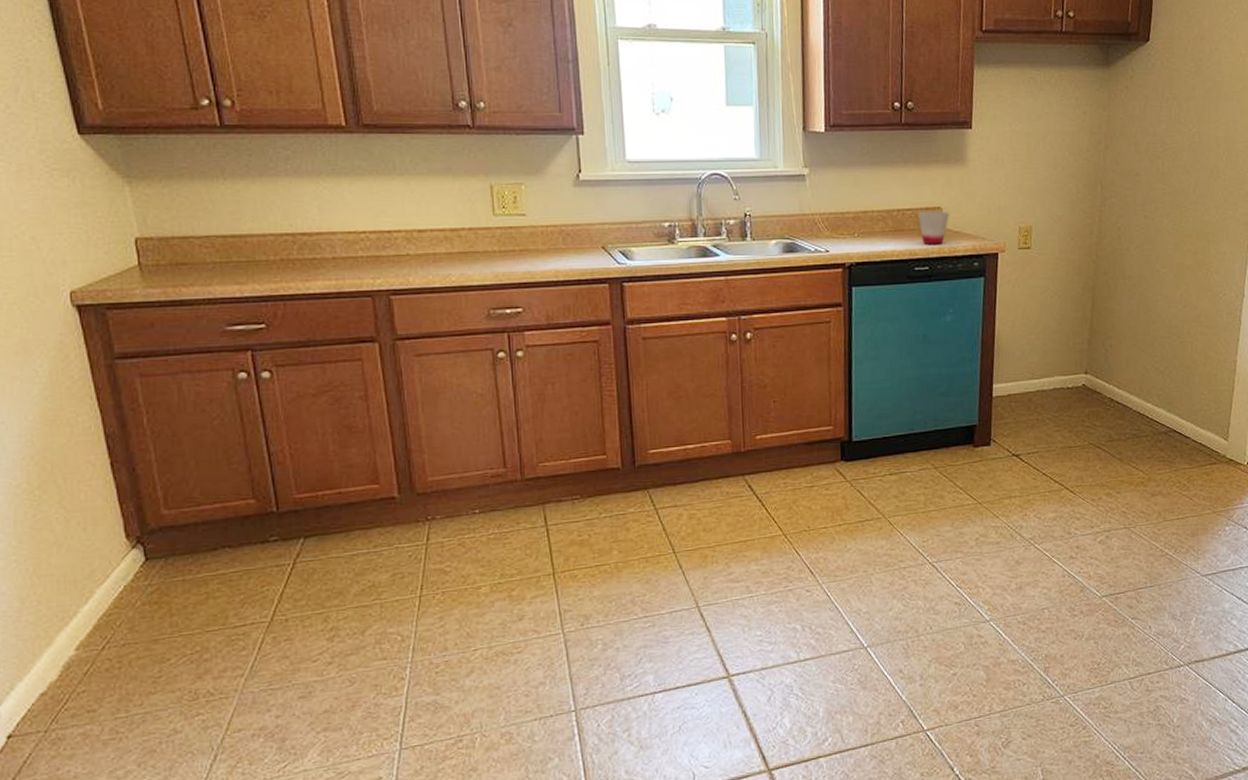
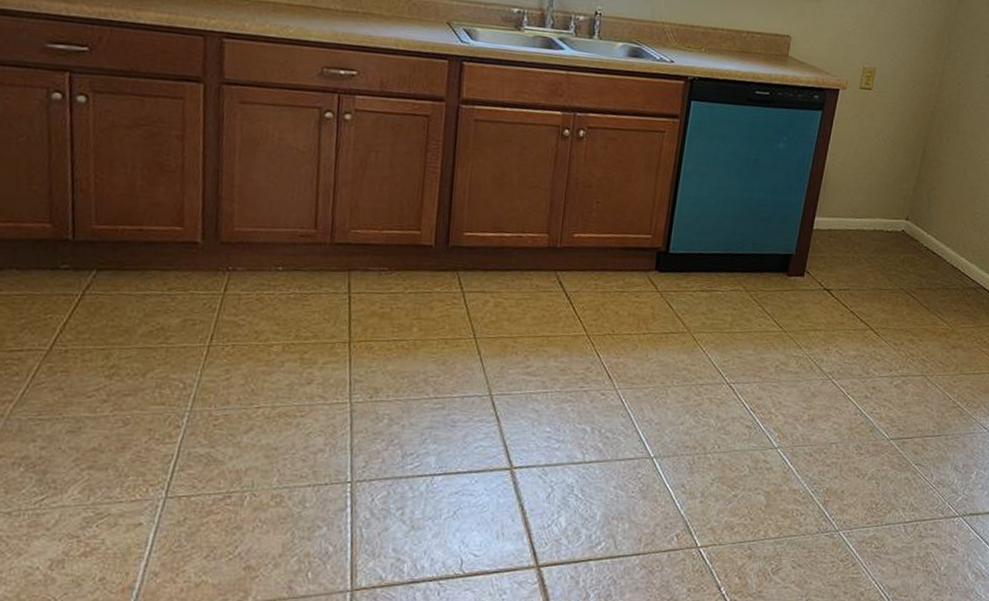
cup: present [918,211,949,245] -> none [766,36,797,73]

